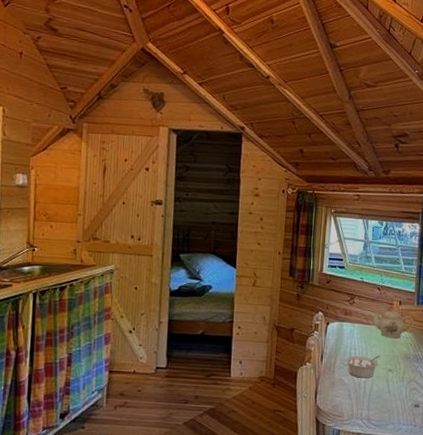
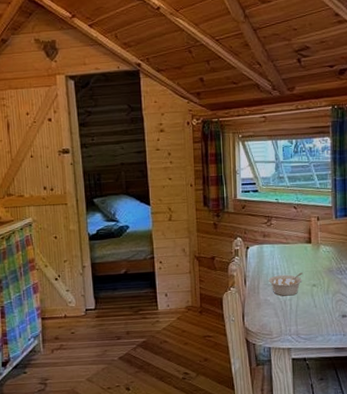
teapot: present [372,309,414,339] -> none [291,226,333,254]

